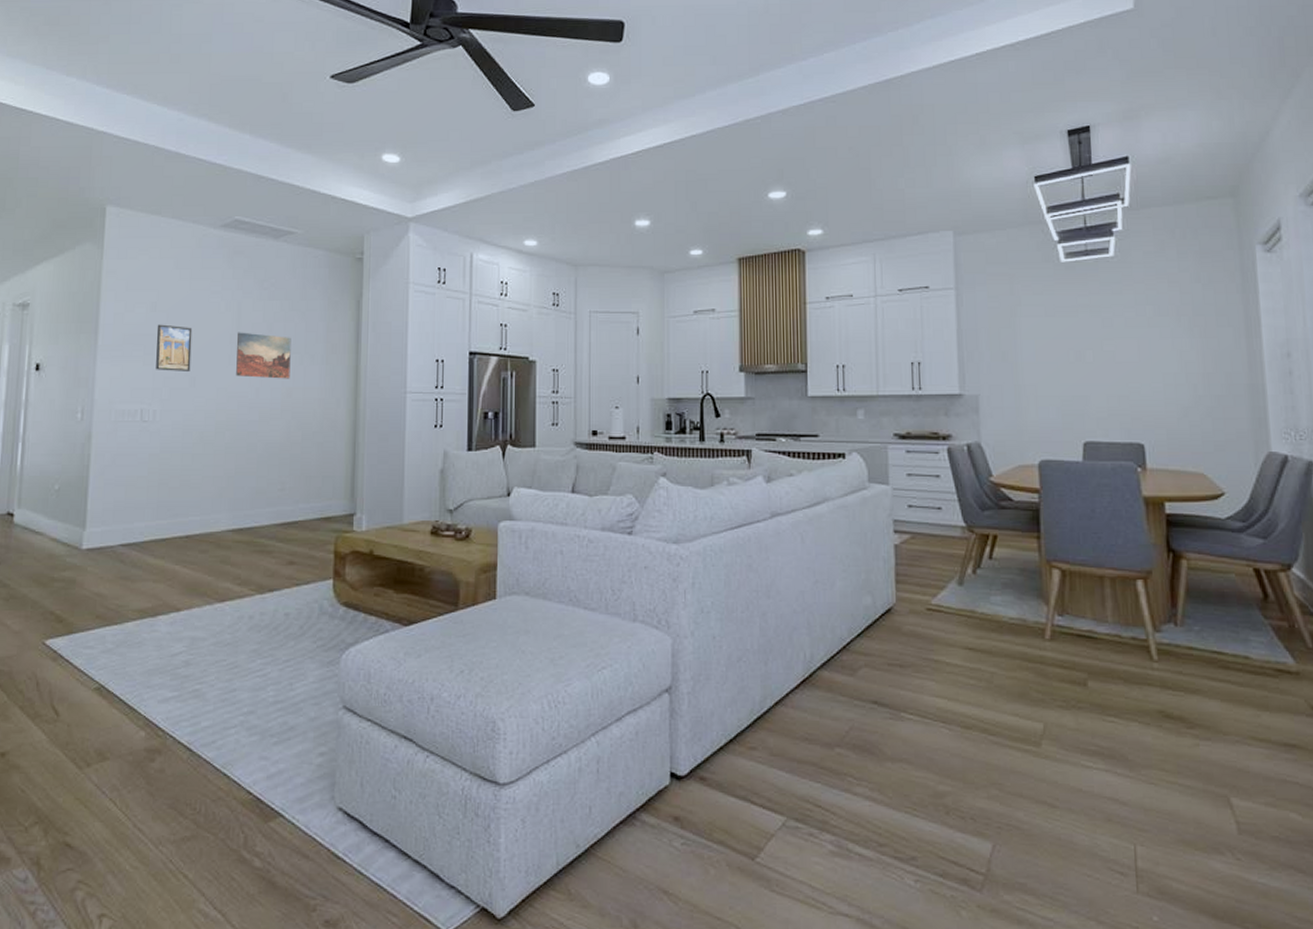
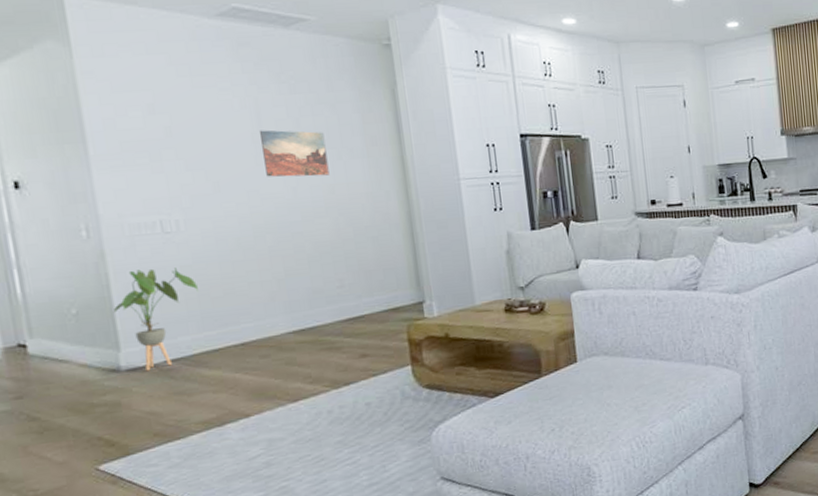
house plant: none [87,454,160,551] -> present [113,267,198,370]
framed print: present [156,324,193,371] -> none [159,127,212,178]

